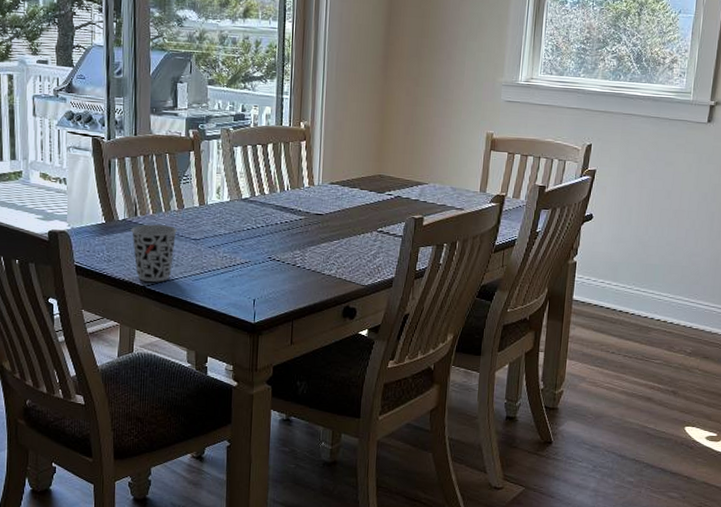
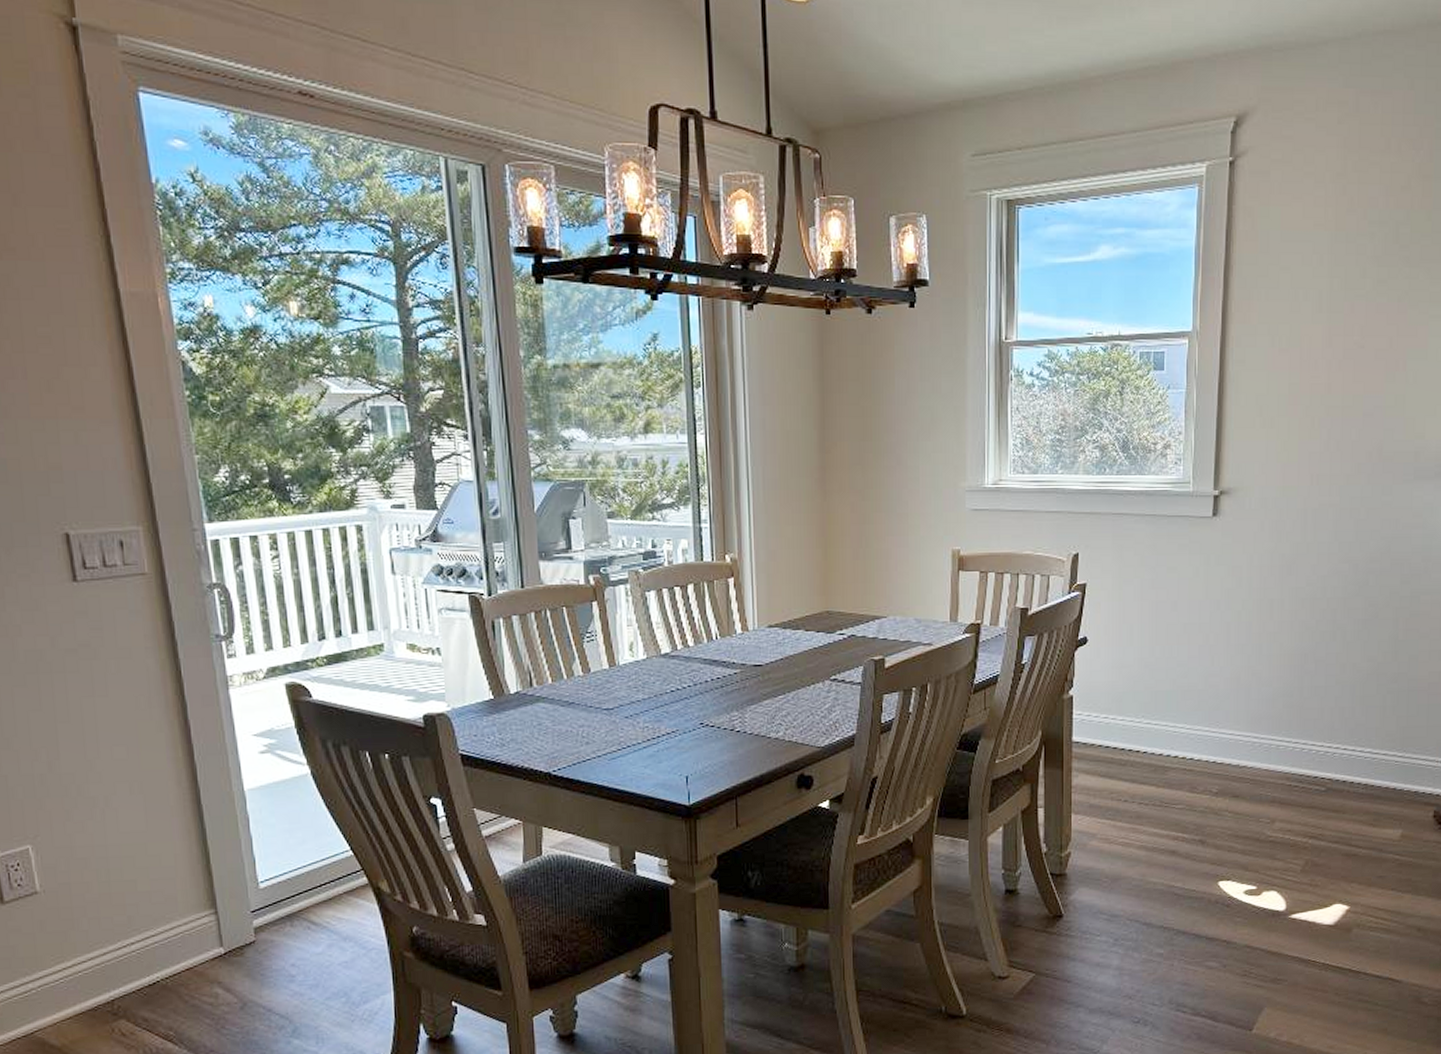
cup: present [131,224,177,282] -> none [526,695,584,766]

